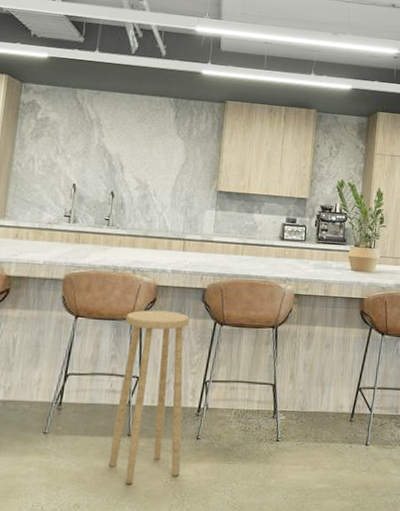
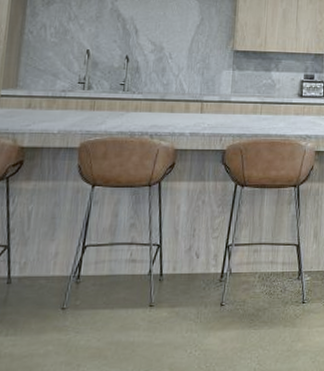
stool: present [109,310,190,484] -> none [130,175,210,357]

